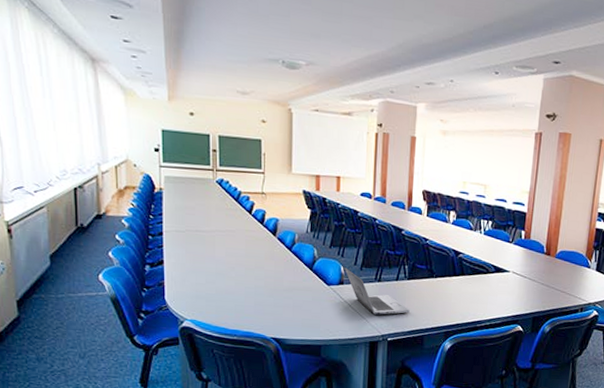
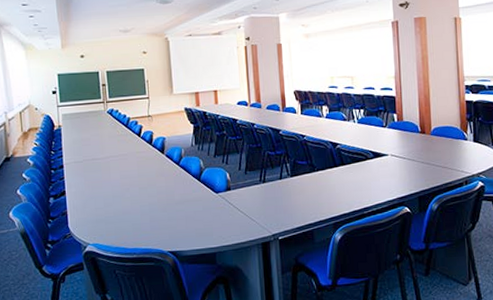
laptop: present [344,267,410,315] -> none [229,174,297,215]

